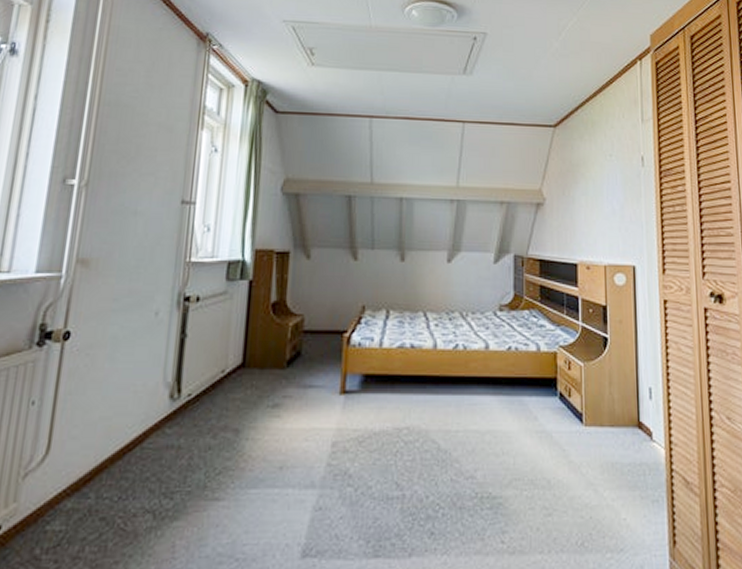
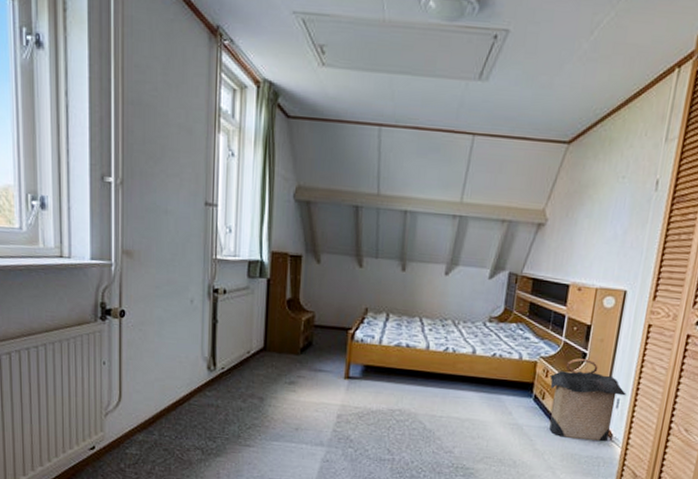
laundry hamper: none [573,345,657,444] -> present [549,358,626,442]

